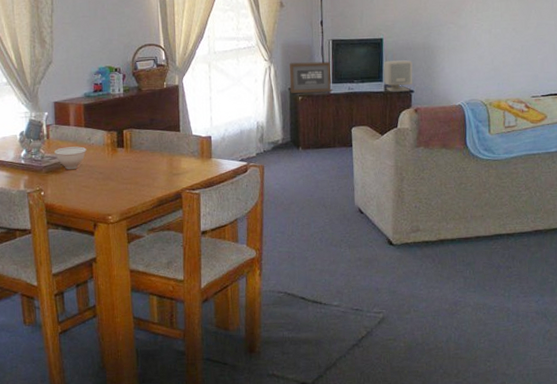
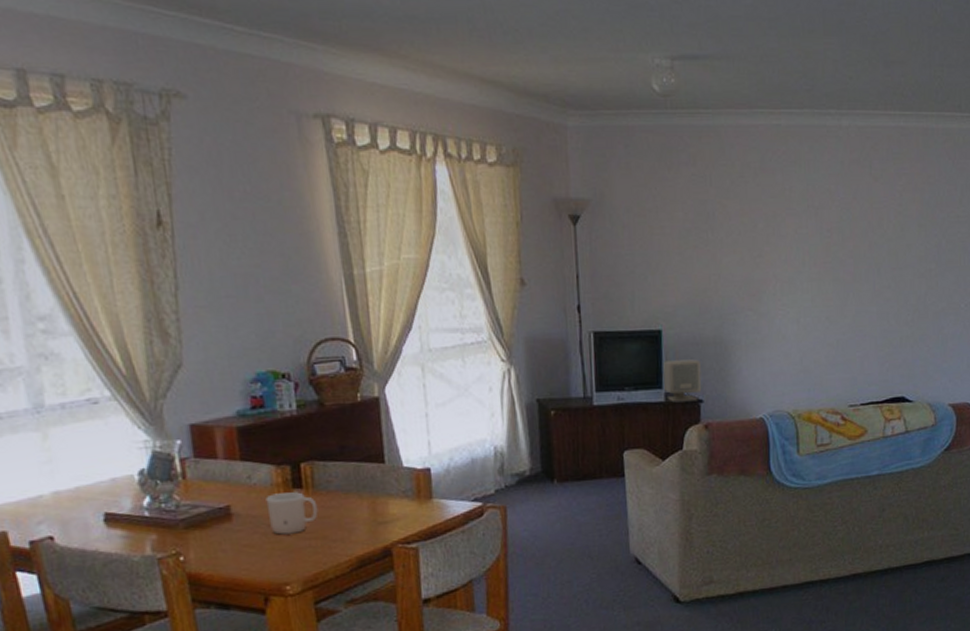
bowl: present [54,146,87,169] -> none [195,488,246,522]
mug: none [99,150,133,180] -> present [265,492,319,535]
picture frame: present [289,61,332,94] -> none [535,361,596,407]

